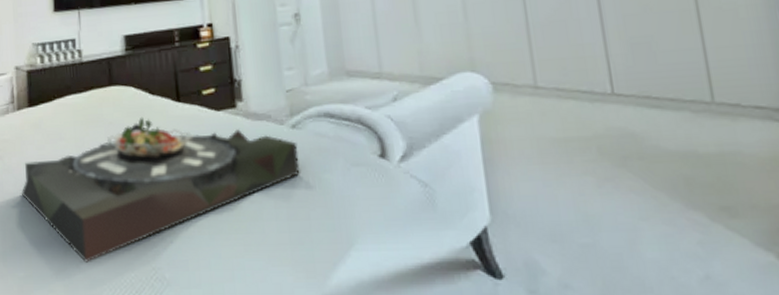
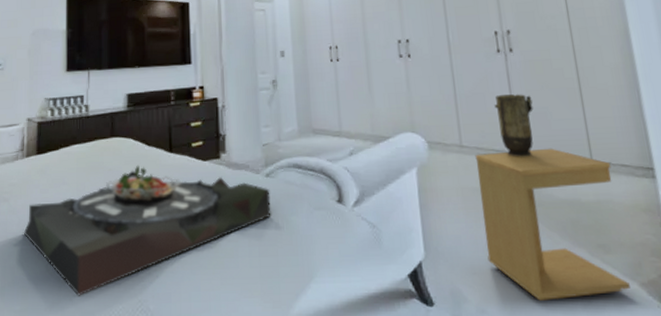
side table: none [554,87,765,275] -> present [475,148,630,301]
vase: none [579,20,633,100] -> present [494,94,533,157]

